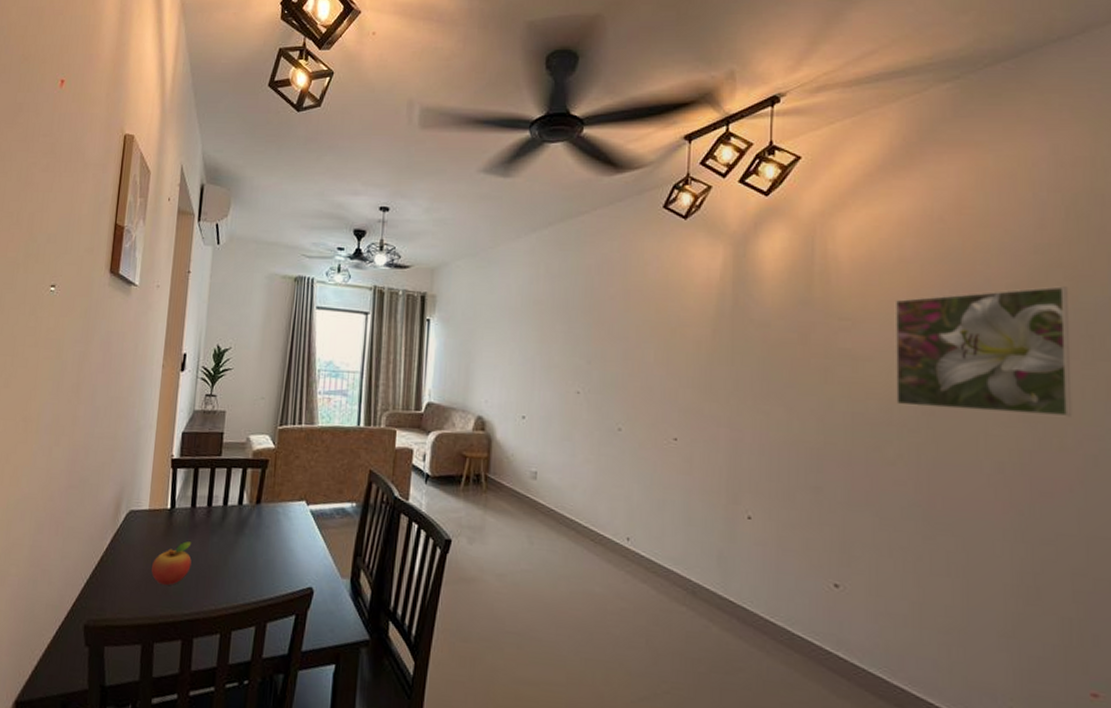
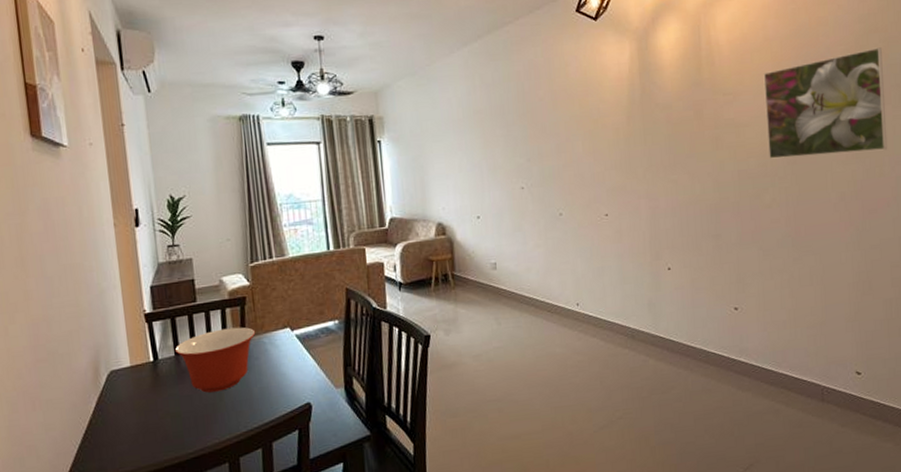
fruit: present [151,541,192,585] -> none [146,387,187,432]
mixing bowl: none [191,488,272,555] -> present [174,327,256,393]

